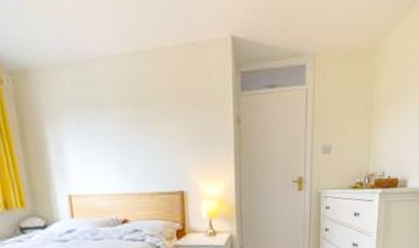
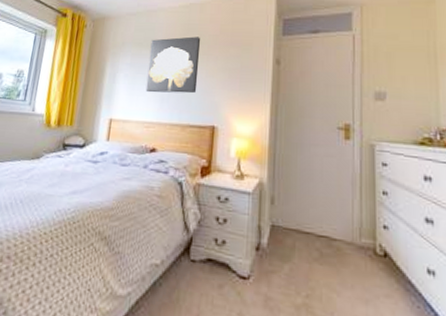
wall art: none [96,94,160,163] -> present [145,36,201,94]

